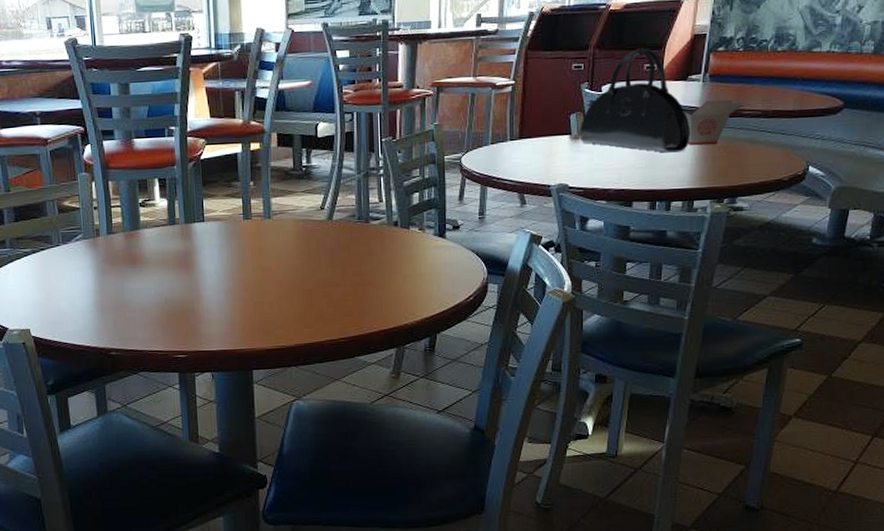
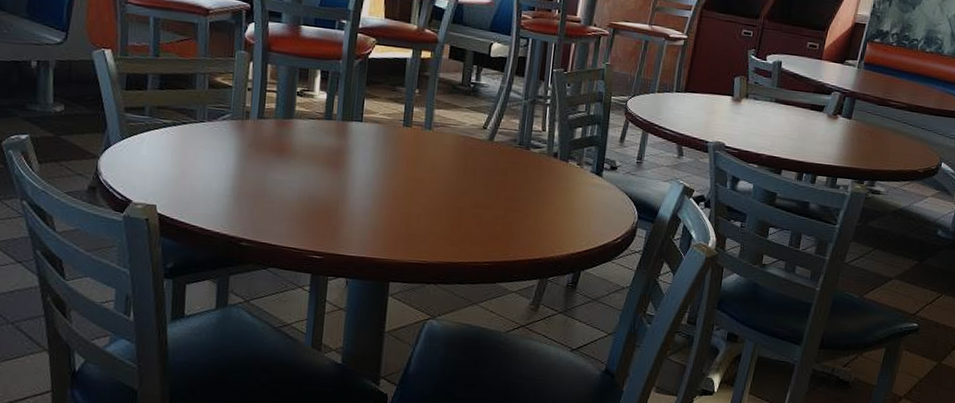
handbag: present [579,47,690,153] -> none [740,25,842,130]
takeout container: present [684,99,744,146] -> none [837,86,892,129]

